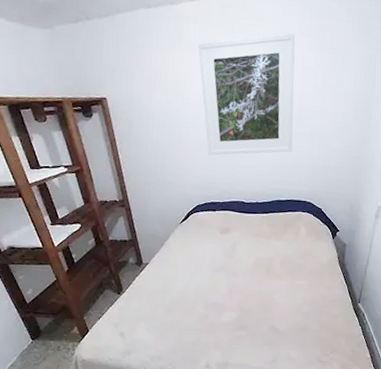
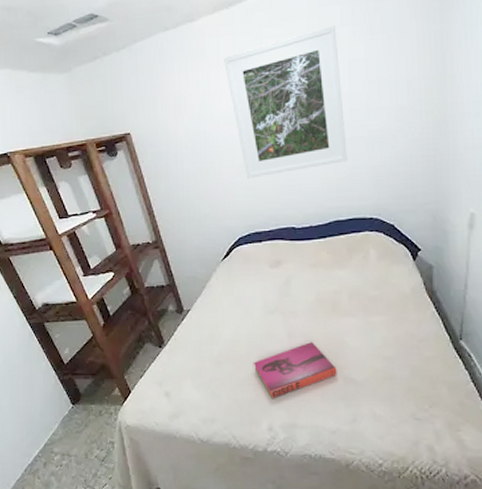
hardback book: none [198,297,265,342] -> present [253,342,337,399]

